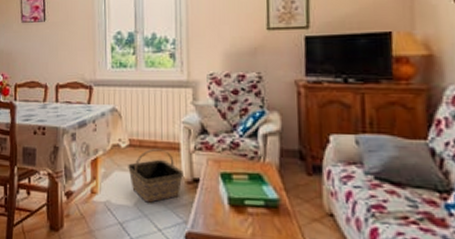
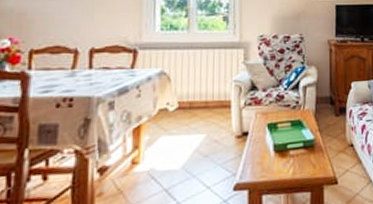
basket: present [128,148,183,203] -> none [176,108,233,163]

